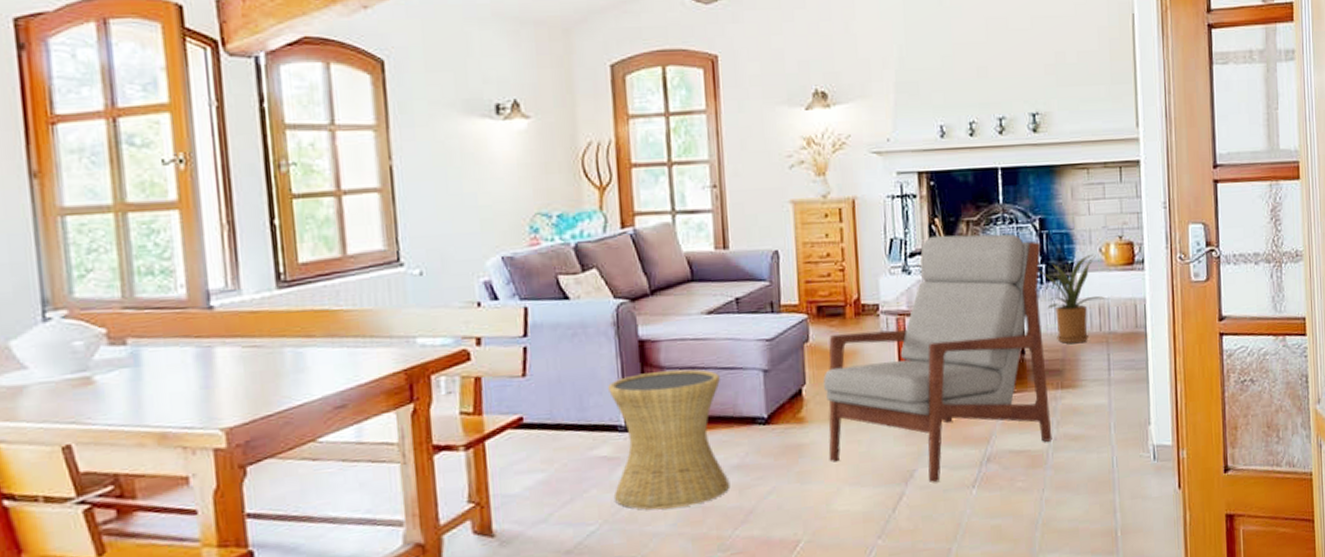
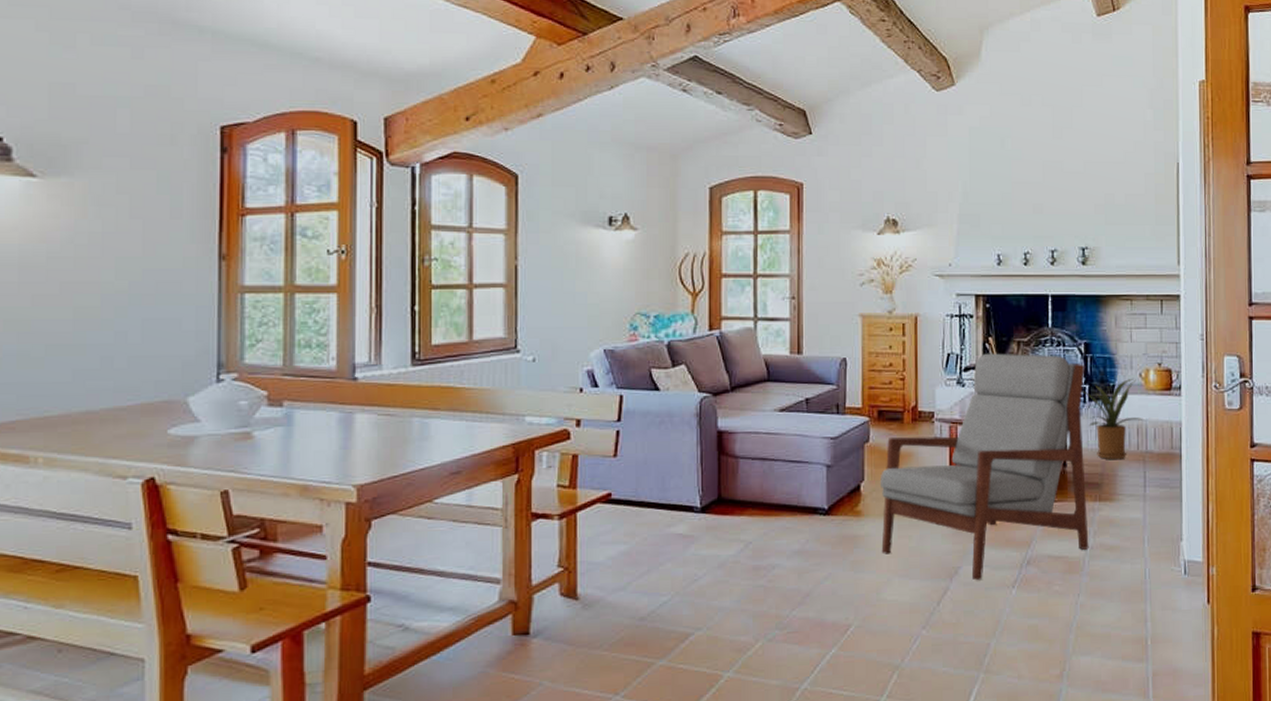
side table: present [608,369,730,510] -> none [686,460,791,586]

